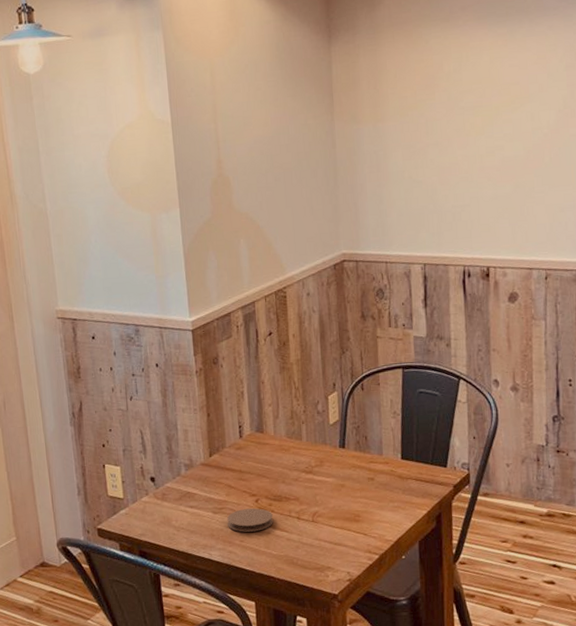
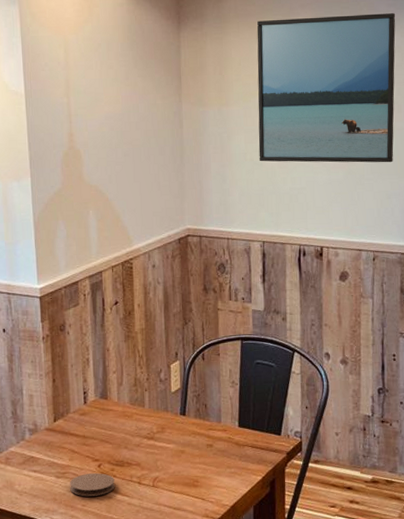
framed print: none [413,9,568,179] -> present [257,13,396,163]

